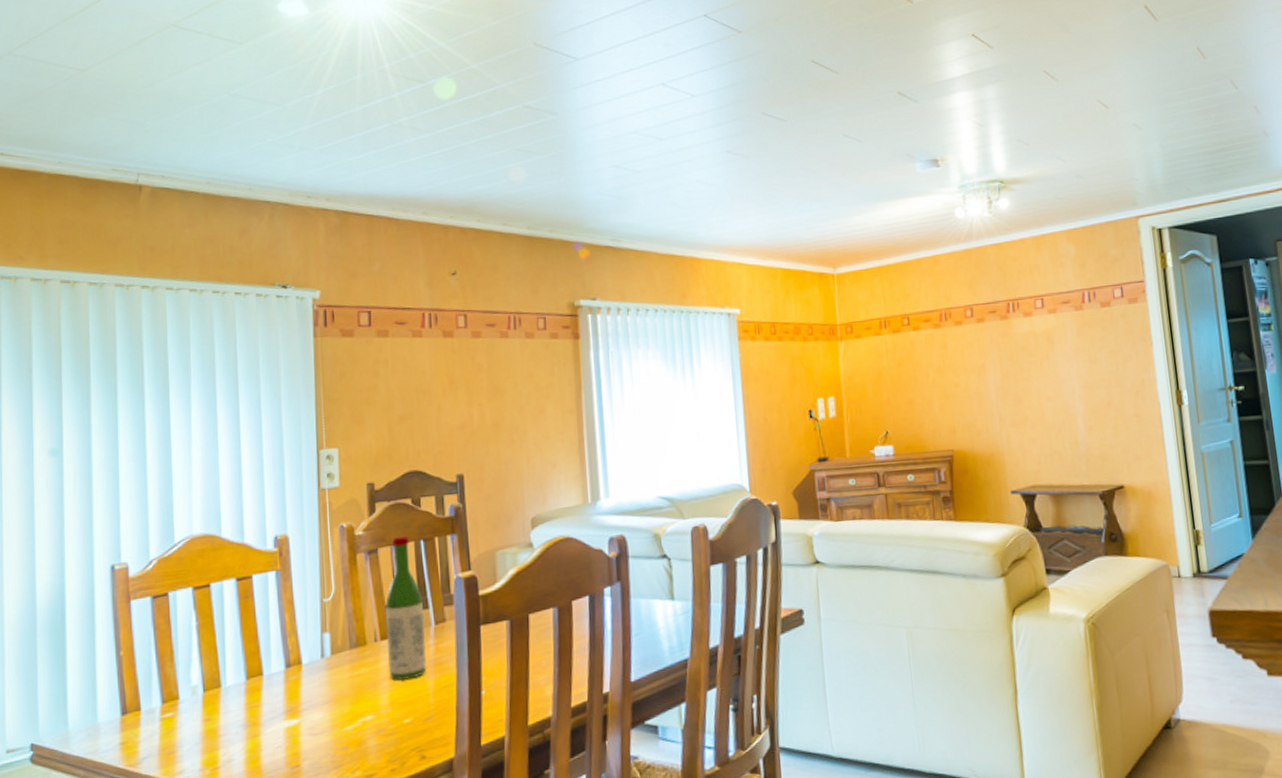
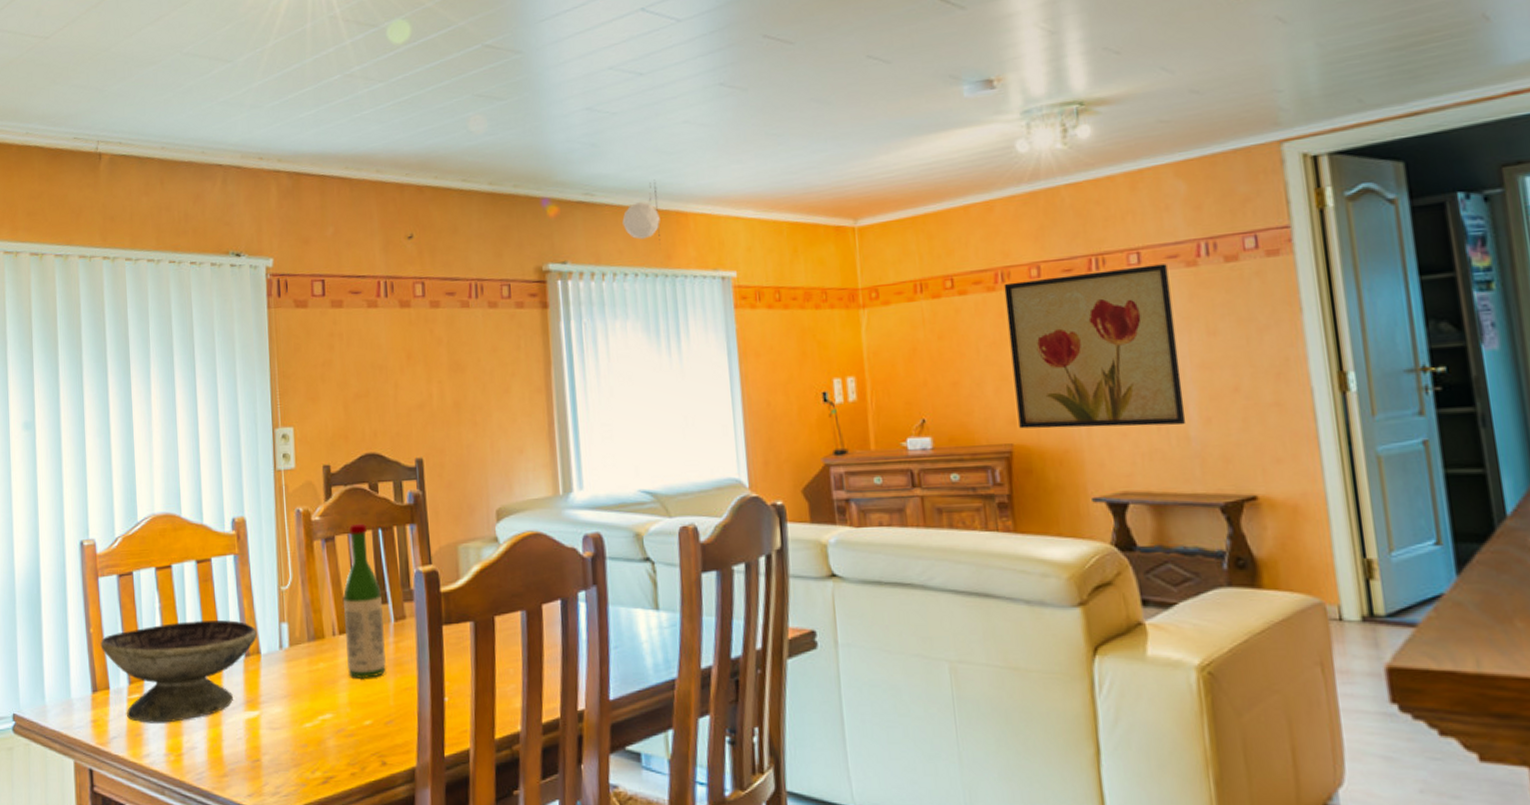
decorative bowl: none [131,633,299,741] -> present [100,620,258,723]
pendant lamp: none [644,229,677,281] -> present [622,179,660,240]
wall art: none [946,308,1076,437] -> present [1003,264,1187,429]

